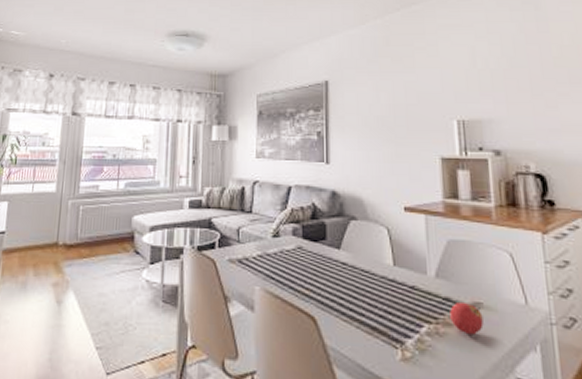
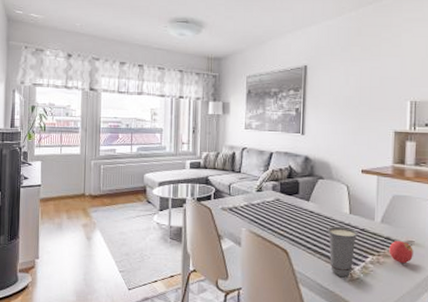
cup: none [365,282,408,354] -> present [327,226,359,277]

